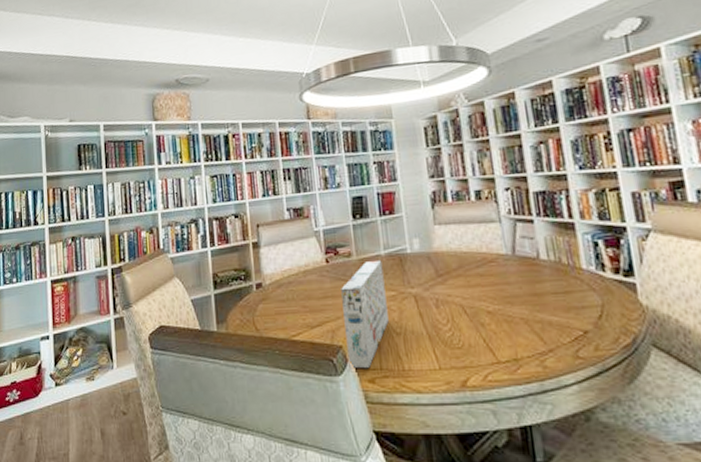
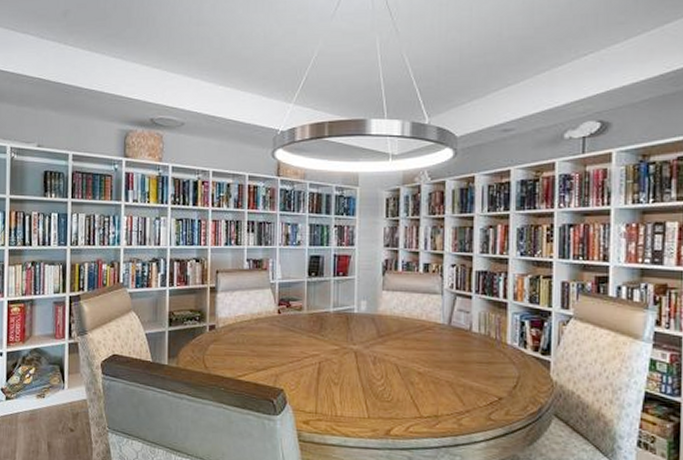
board game: present [341,259,389,369] -> none [287,315,330,412]

